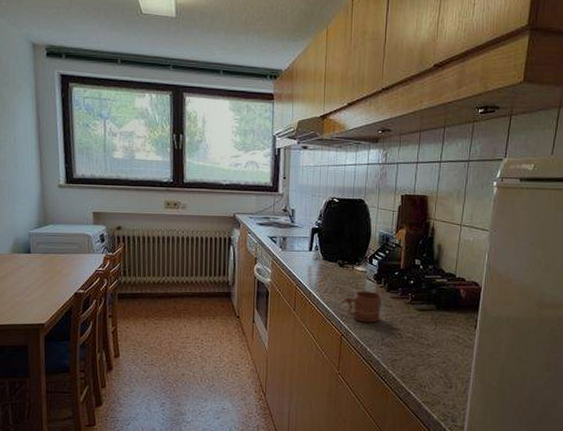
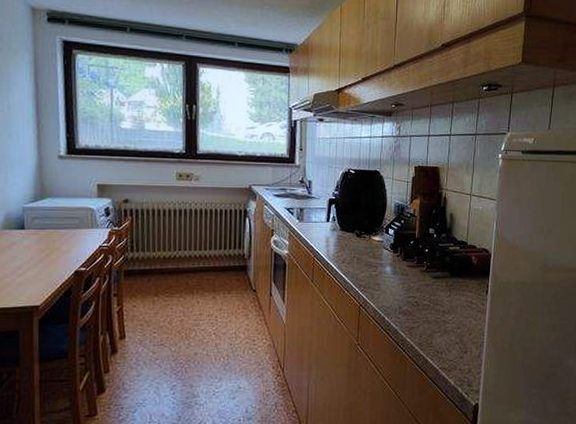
mug: present [340,291,382,323] -> none [358,260,398,292]

